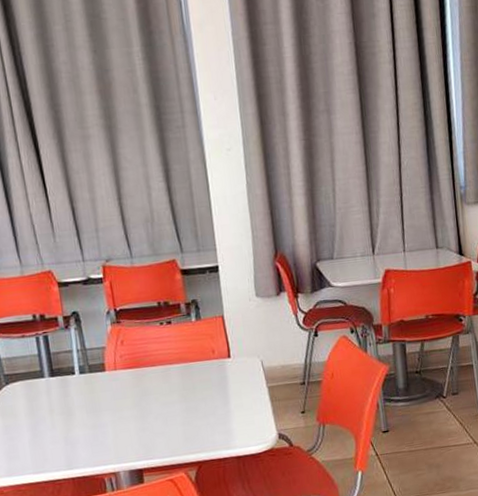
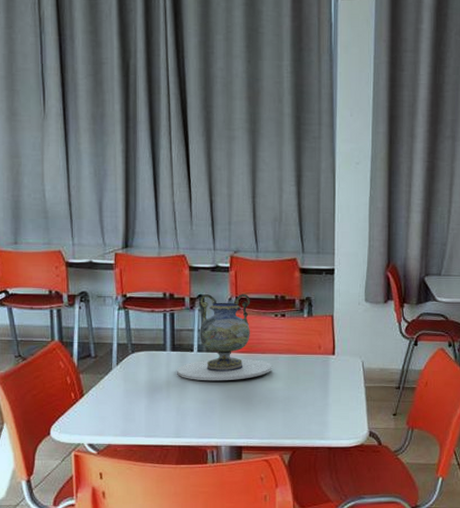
decorative vase: none [59,304,165,405] -> present [177,293,272,381]

